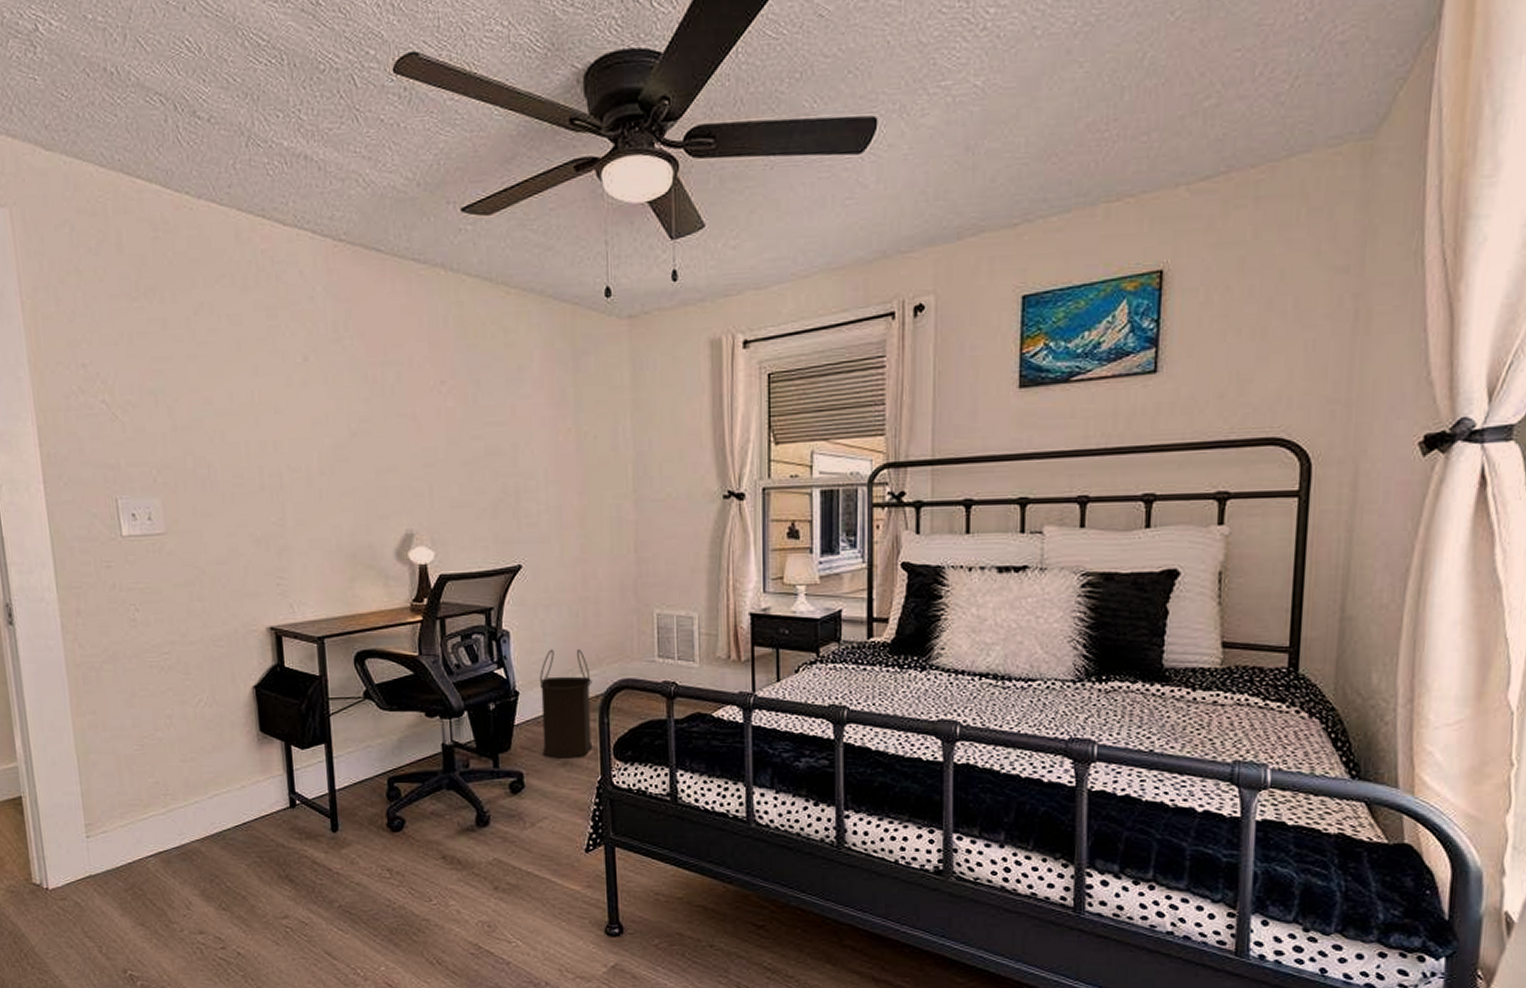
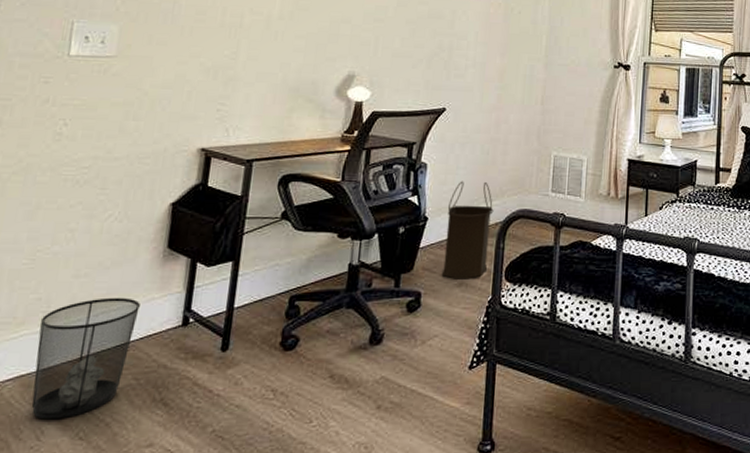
waste bin: none [163,781,248,892] -> present [31,297,140,420]

